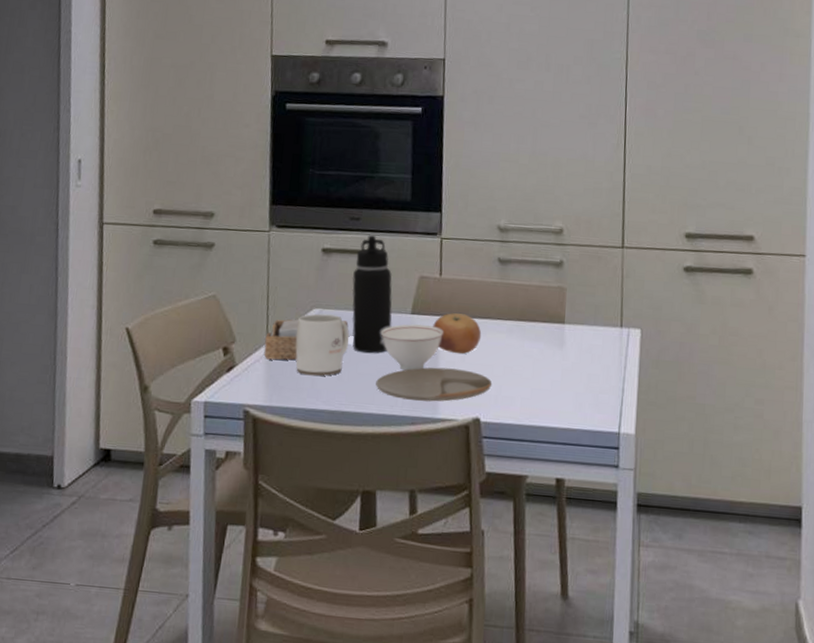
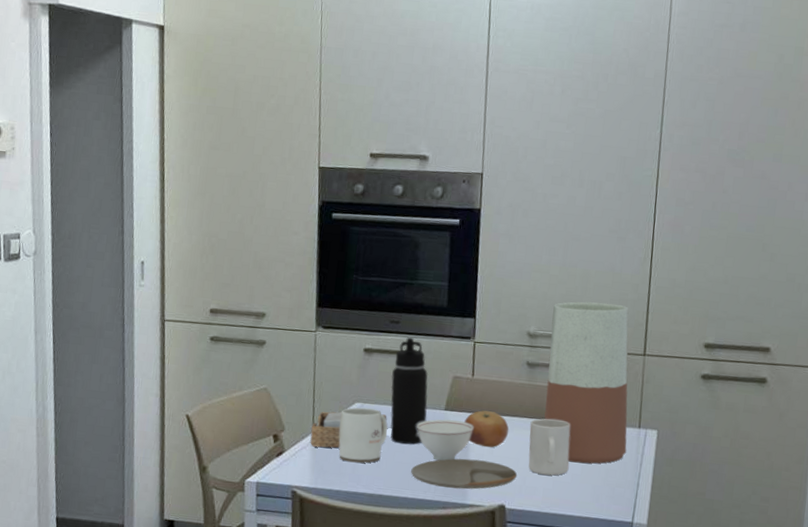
cup: none [503,319,549,383] -> present [528,418,571,476]
vase: none [519,192,609,369] -> present [544,301,629,464]

